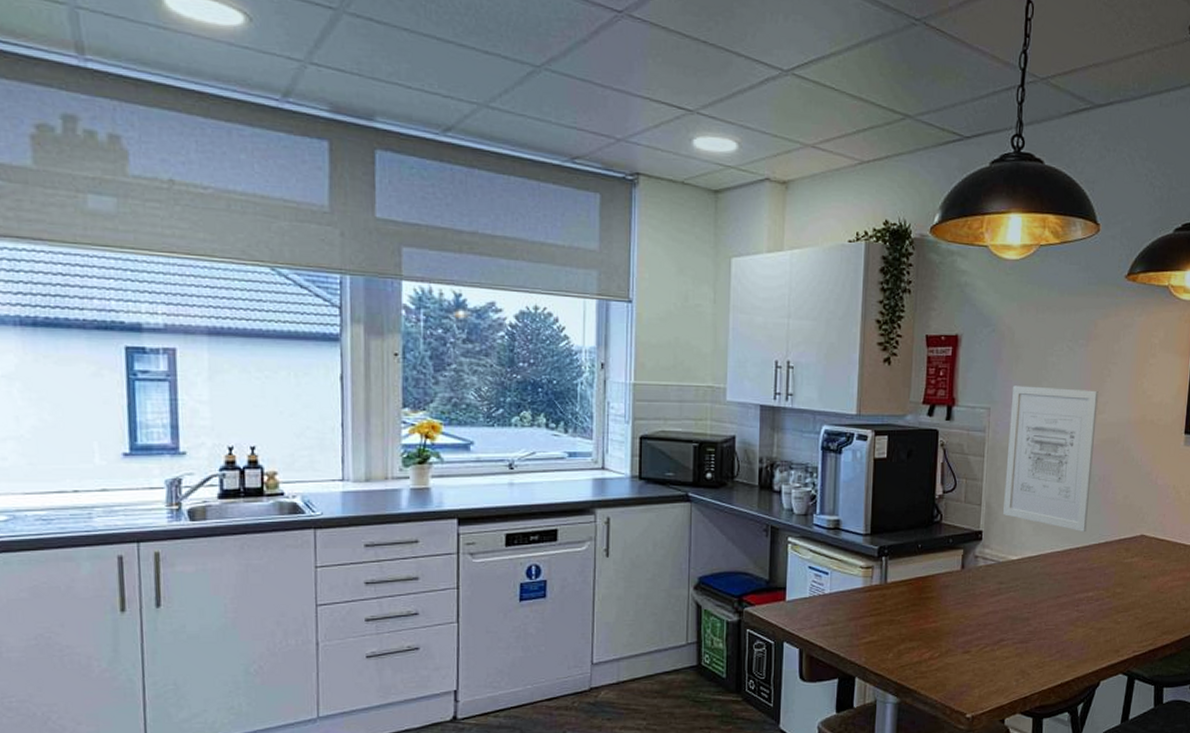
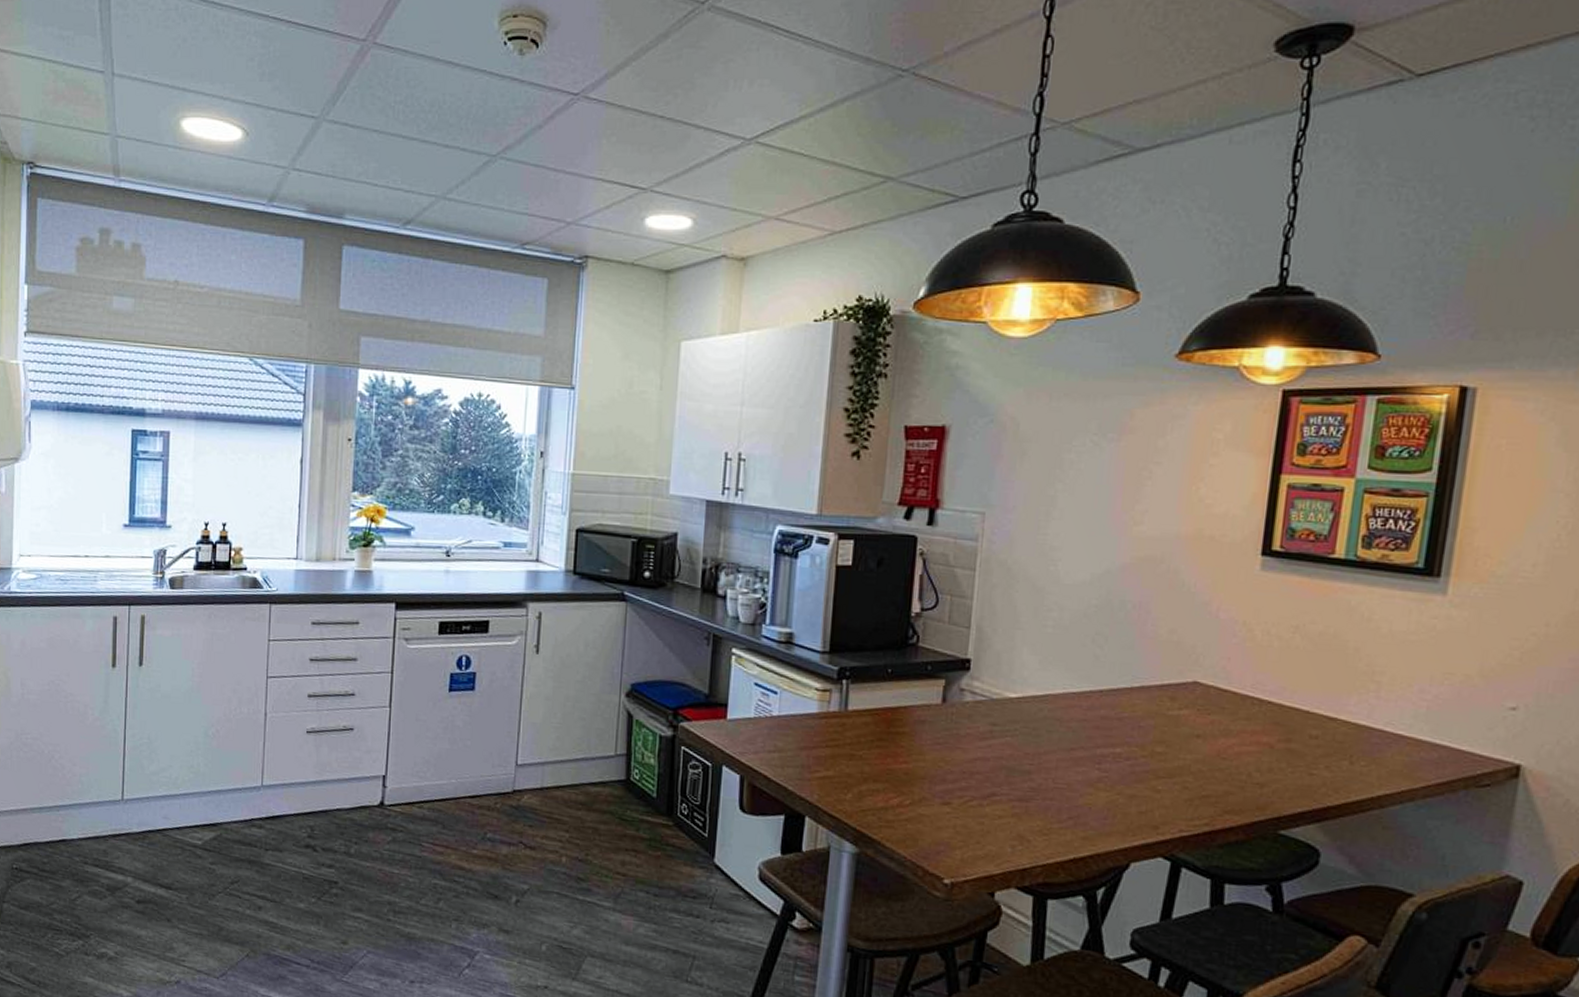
wall art: present [1003,385,1098,531] -> none [999,487,1134,671]

